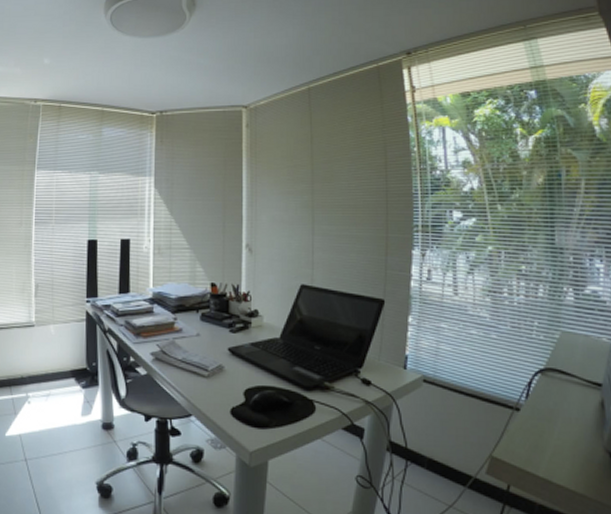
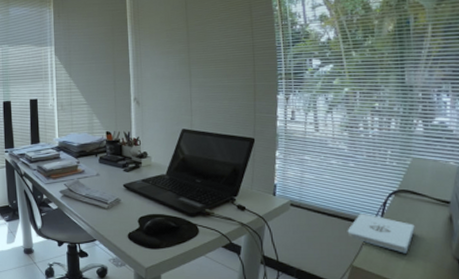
notepad: none [486,394,563,444] -> present [347,214,415,254]

